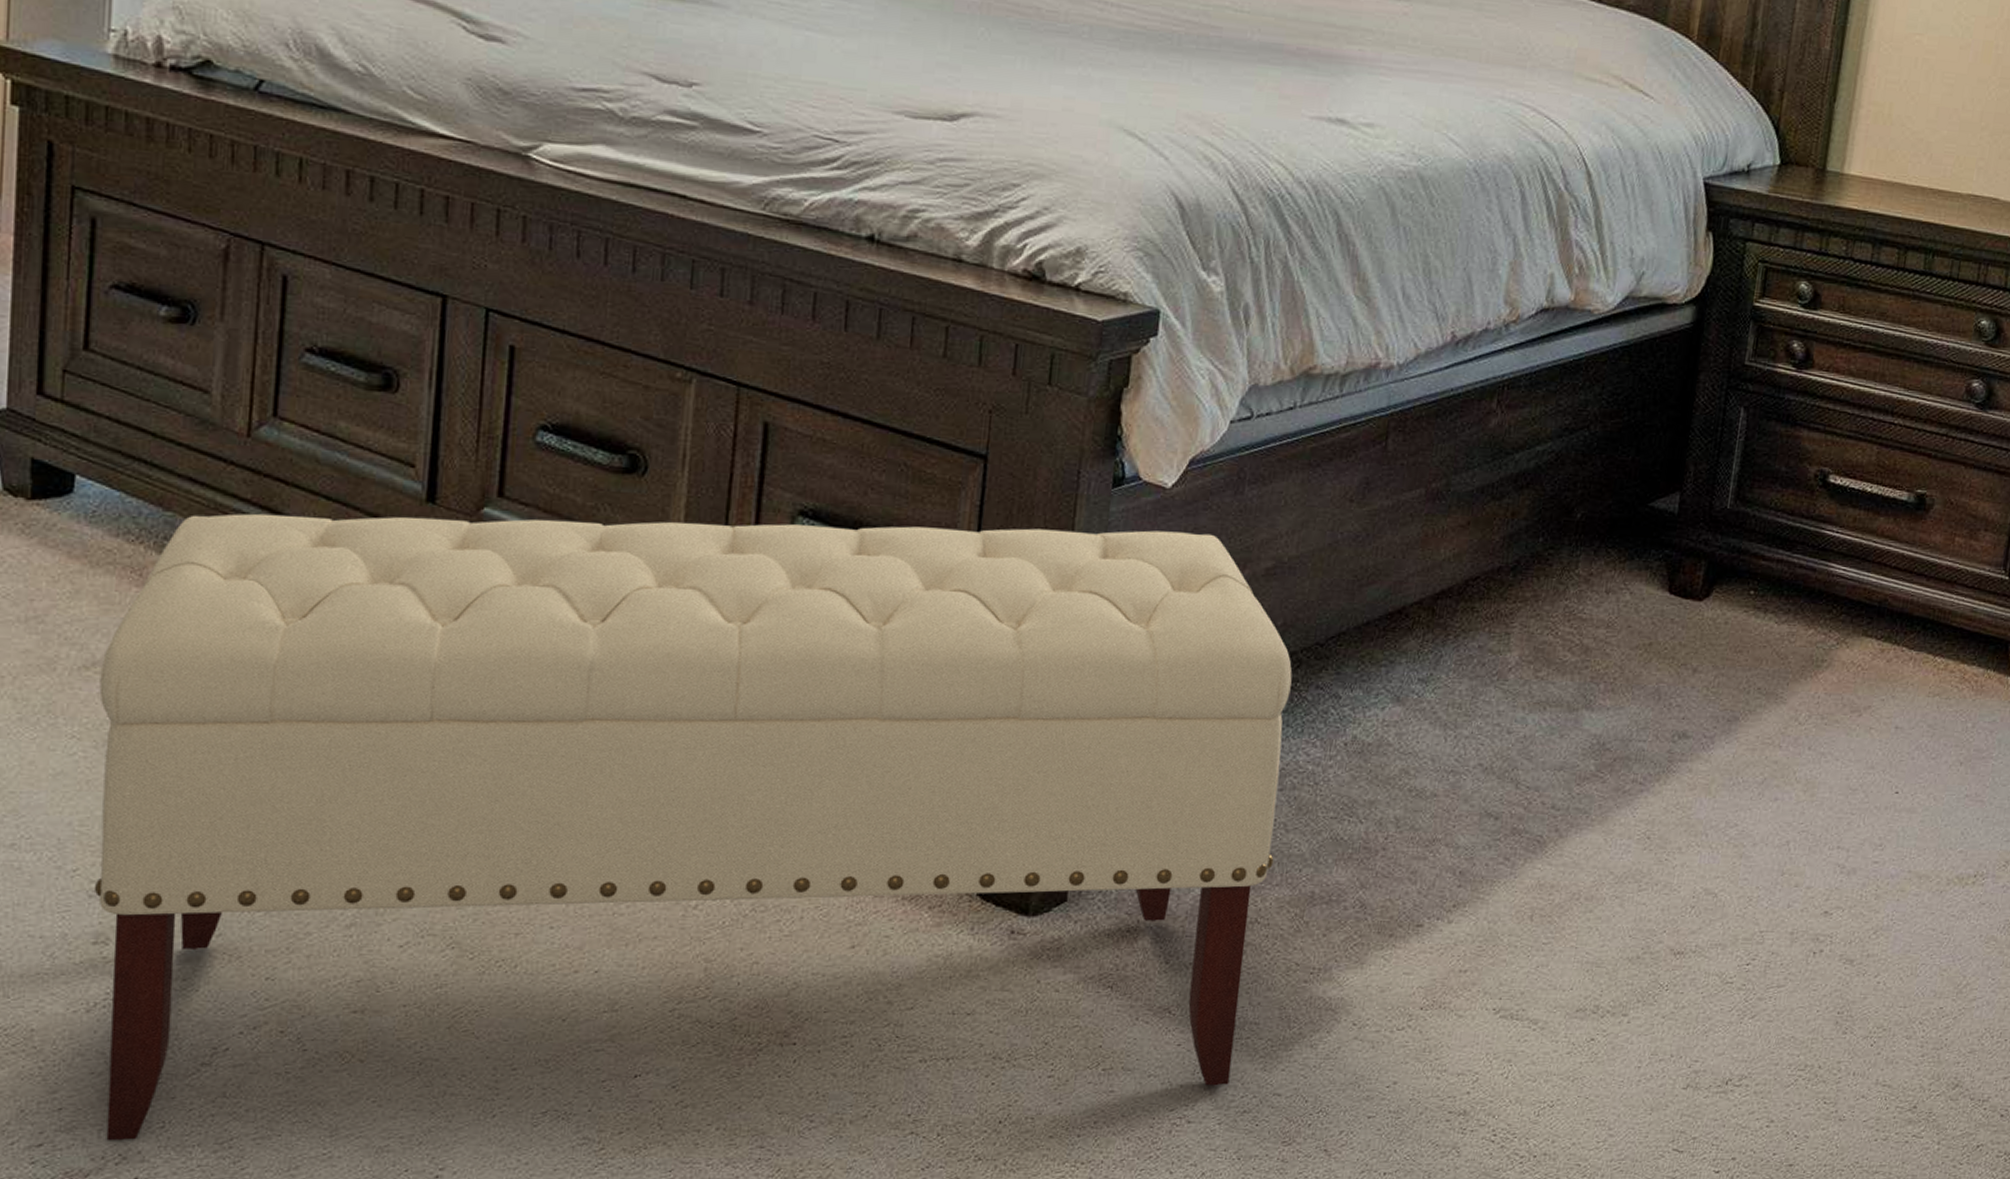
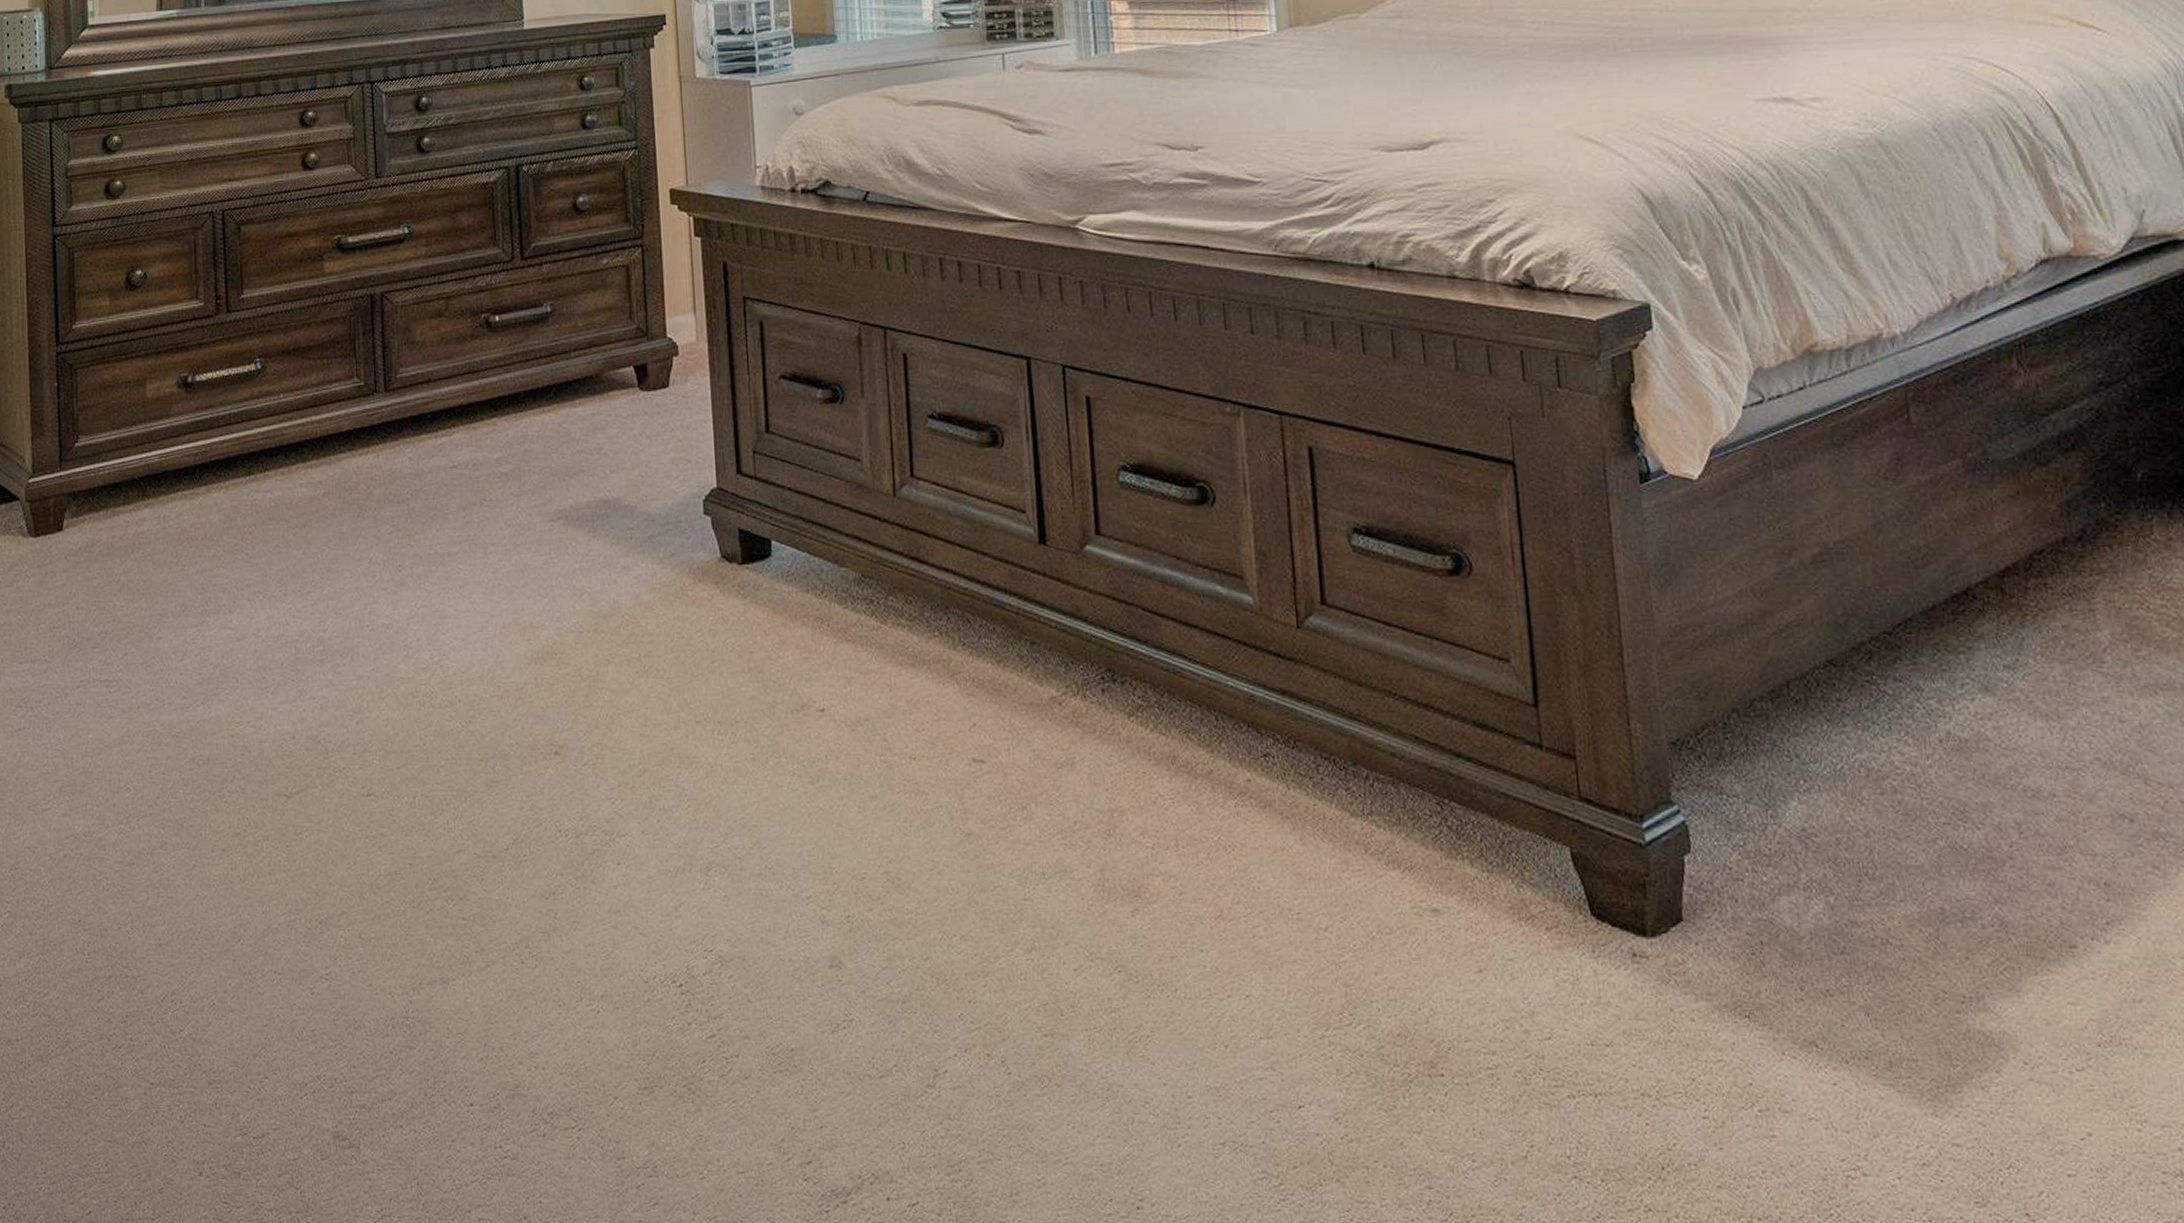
bench: present [93,513,1293,1141] -> none [808,523,1900,1161]

